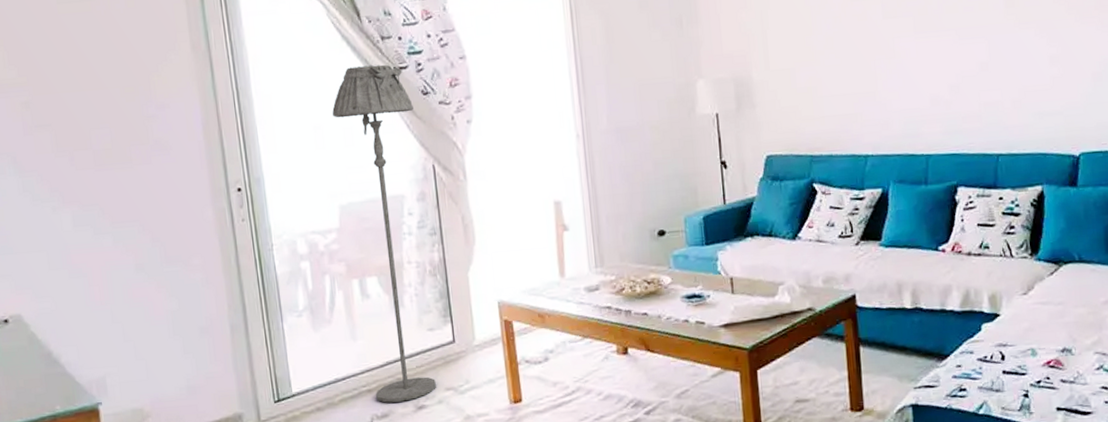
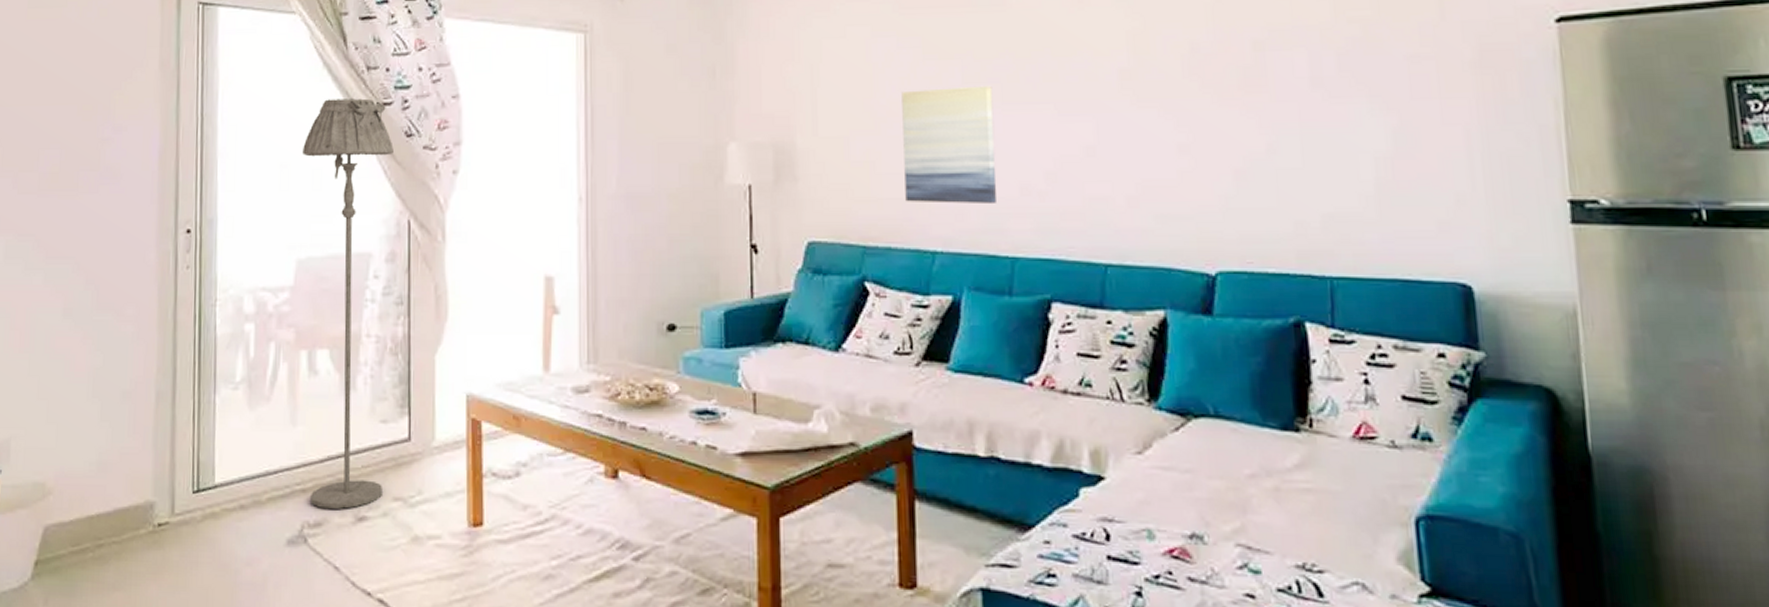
wall art: none [835,19,913,118] -> present [901,85,997,205]

